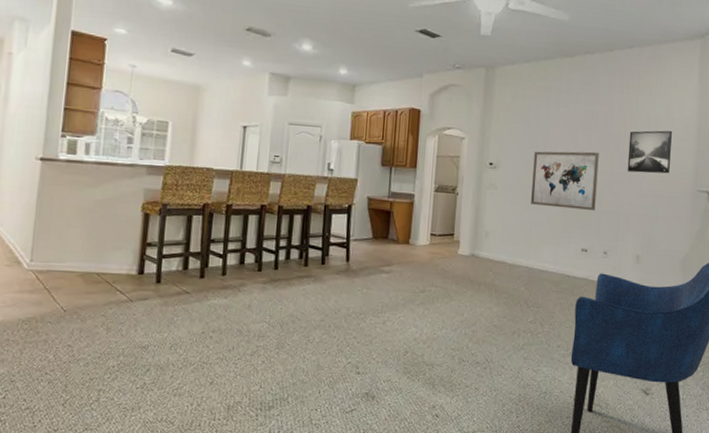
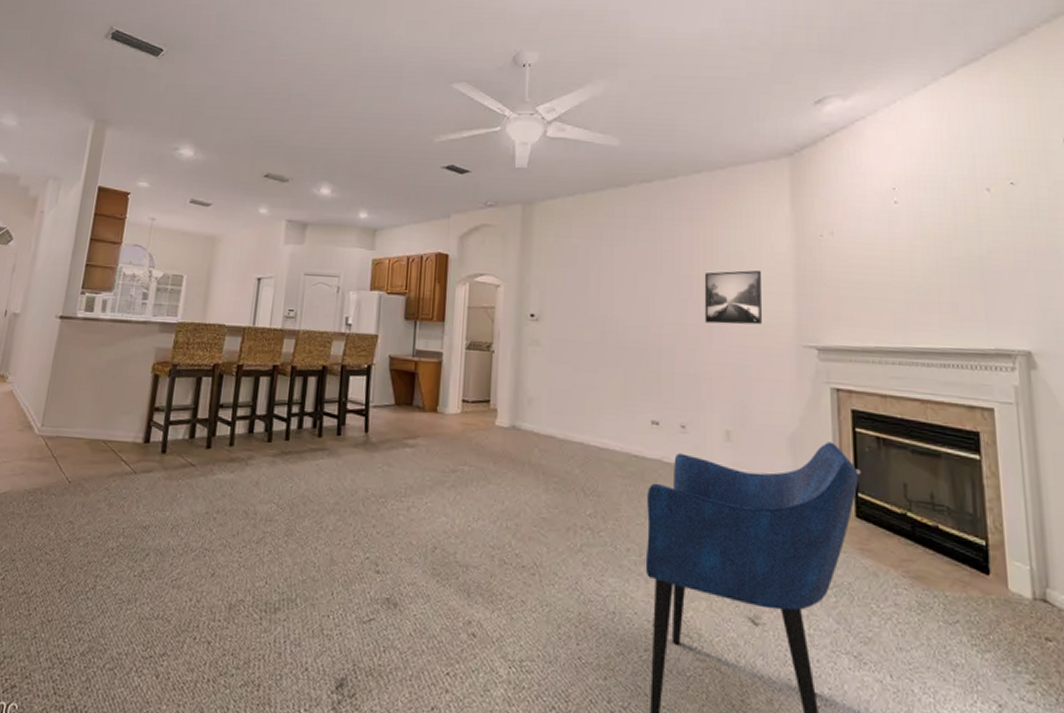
wall art: present [531,151,599,211] -> none [583,298,667,373]

